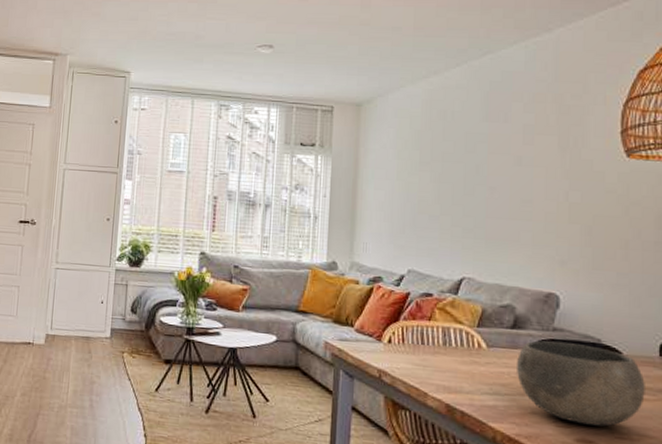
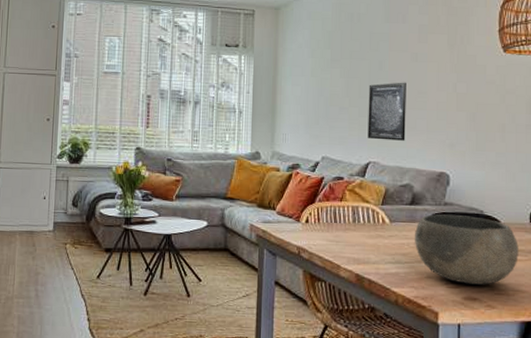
wall art: none [461,188,508,255] -> present [368,82,406,141]

